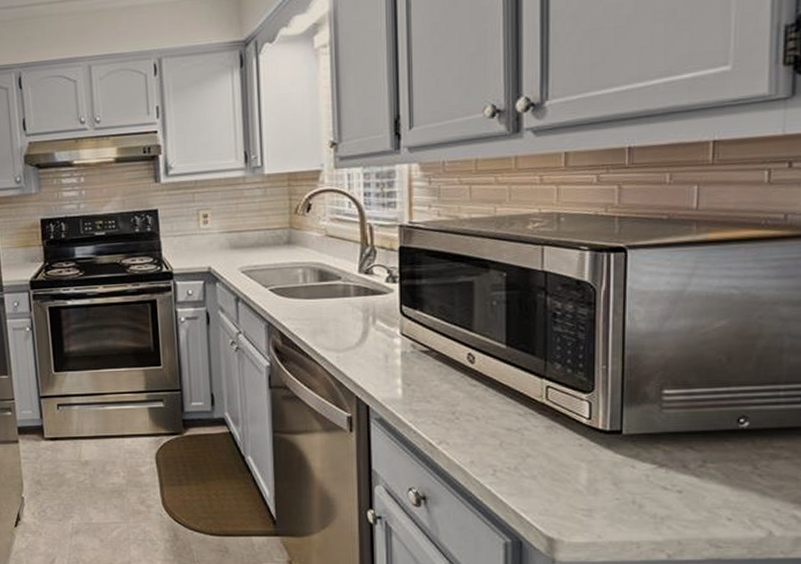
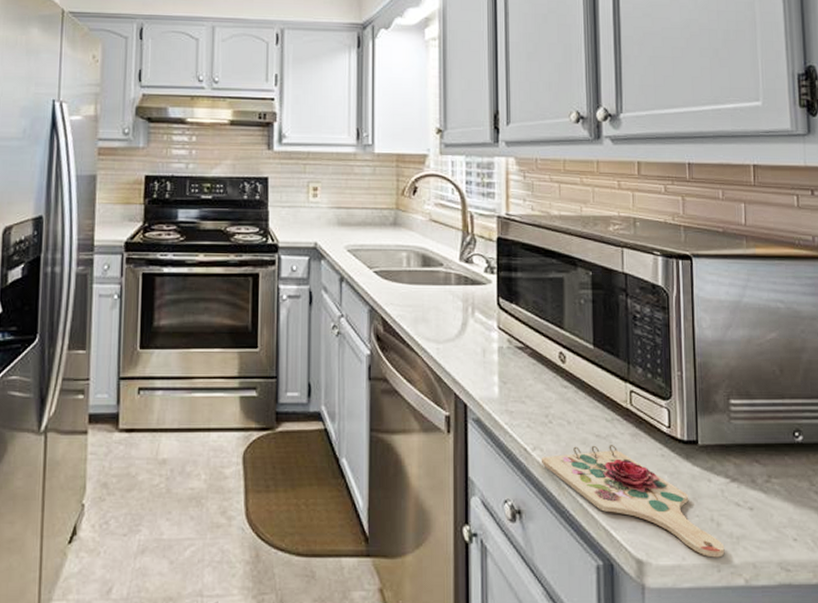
cutting board: none [448,437,646,536] -> present [542,445,725,558]

